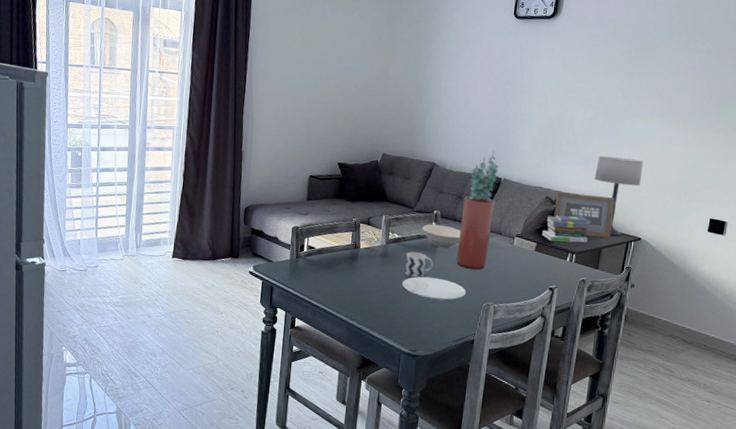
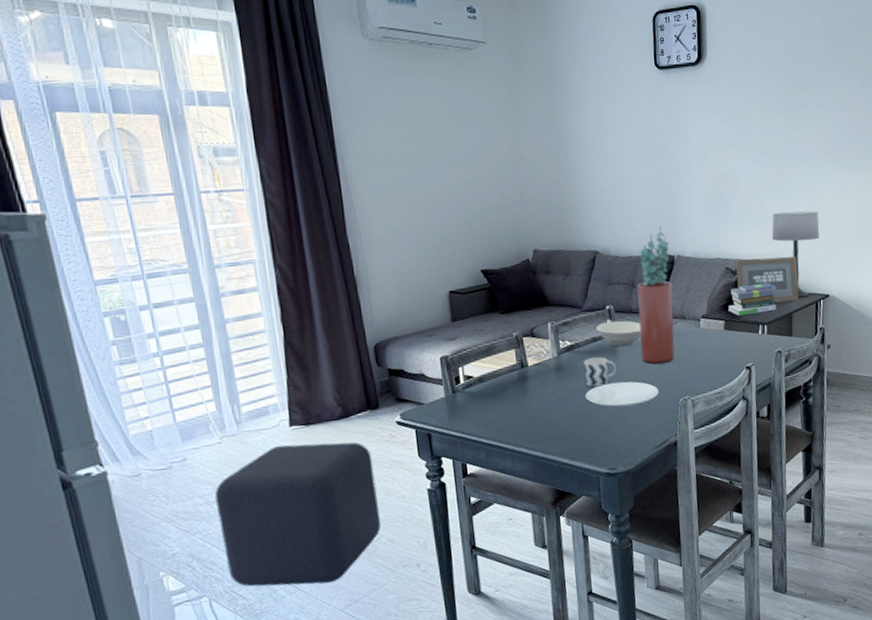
cube: none [107,270,226,388] -> present [214,442,382,587]

